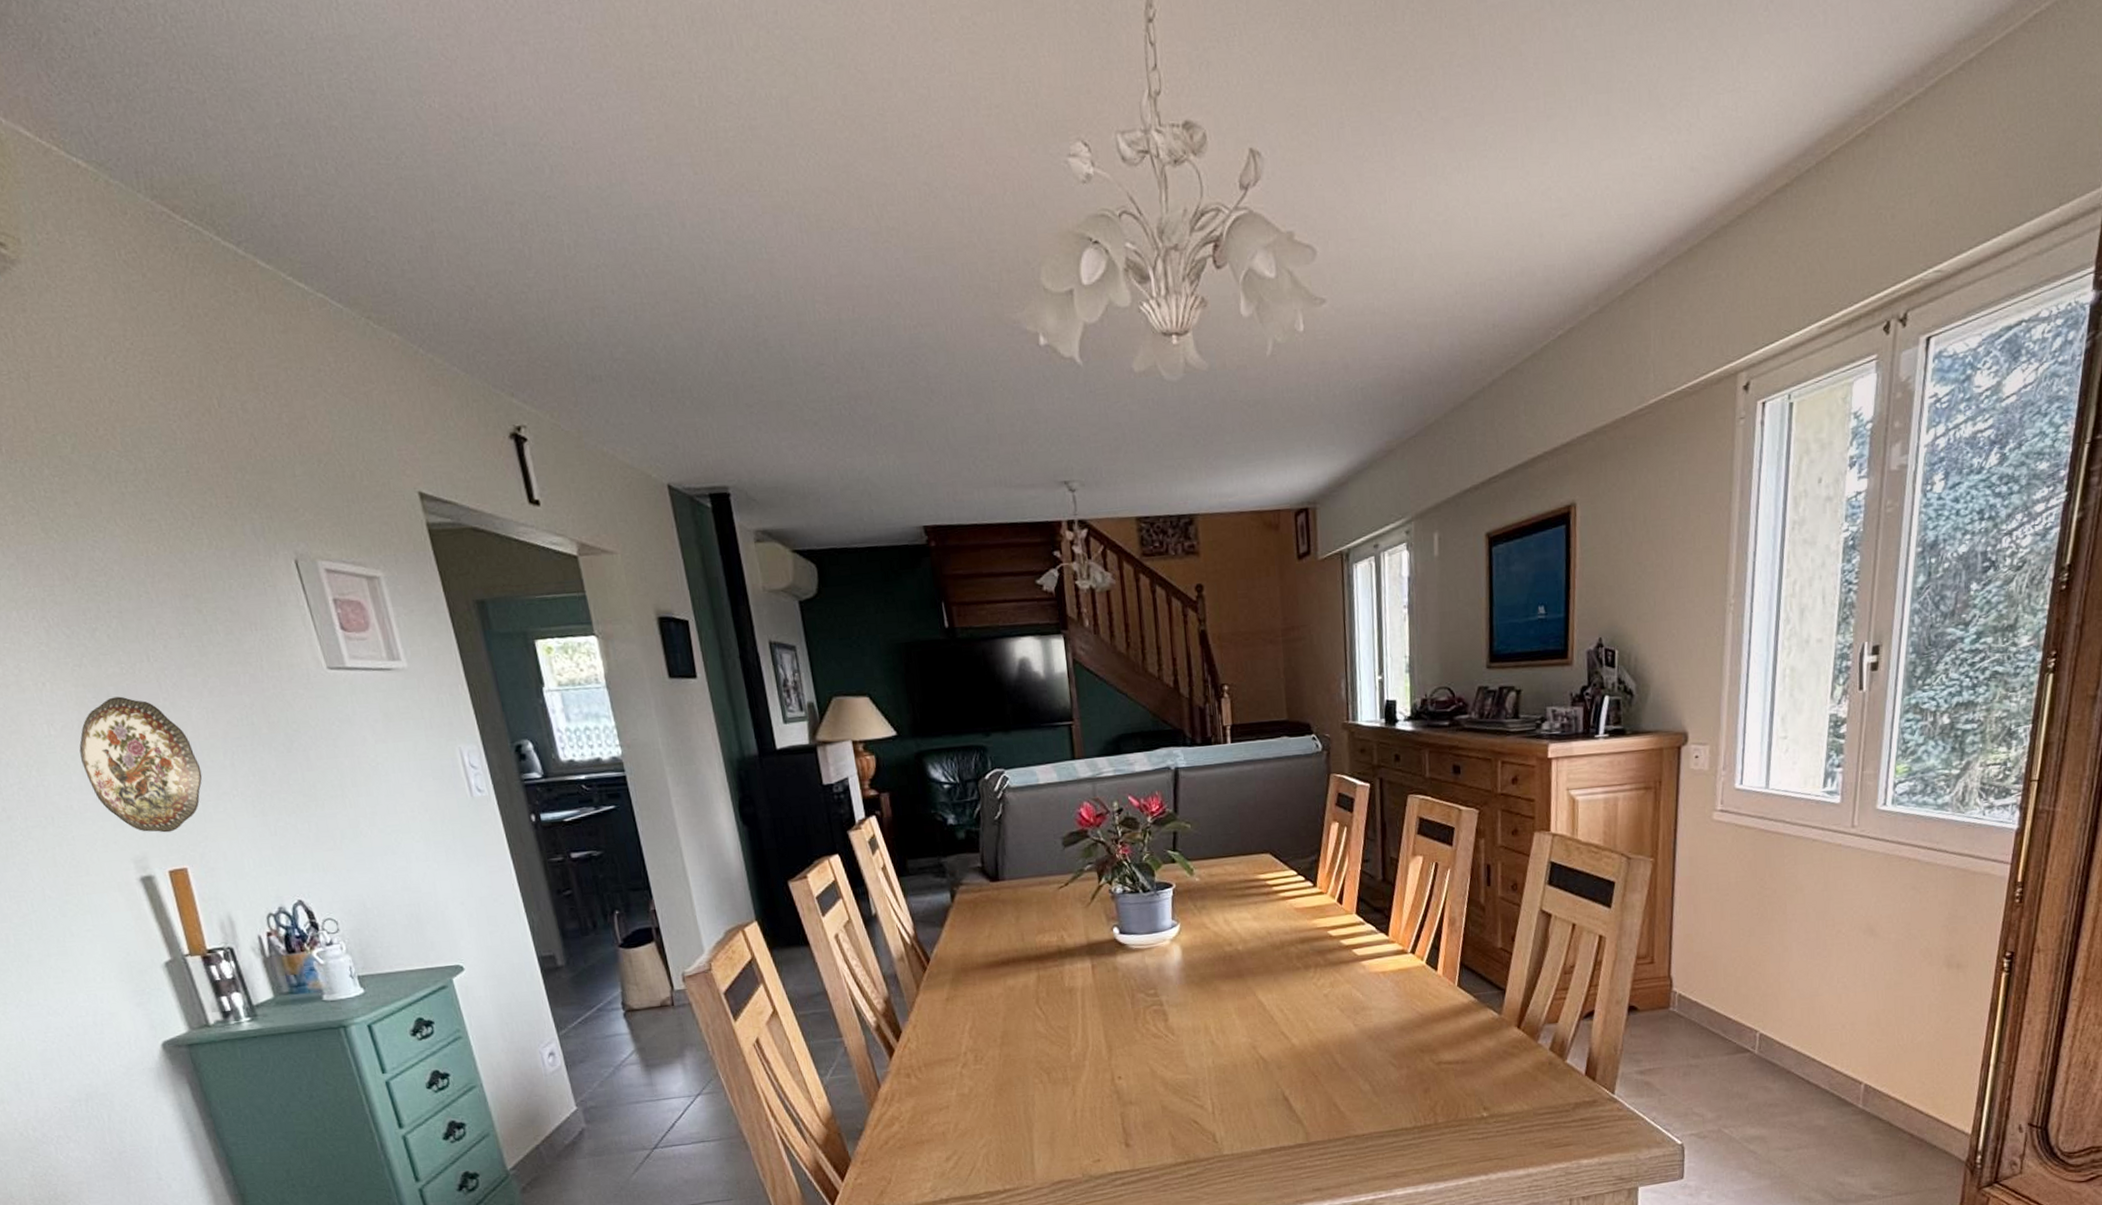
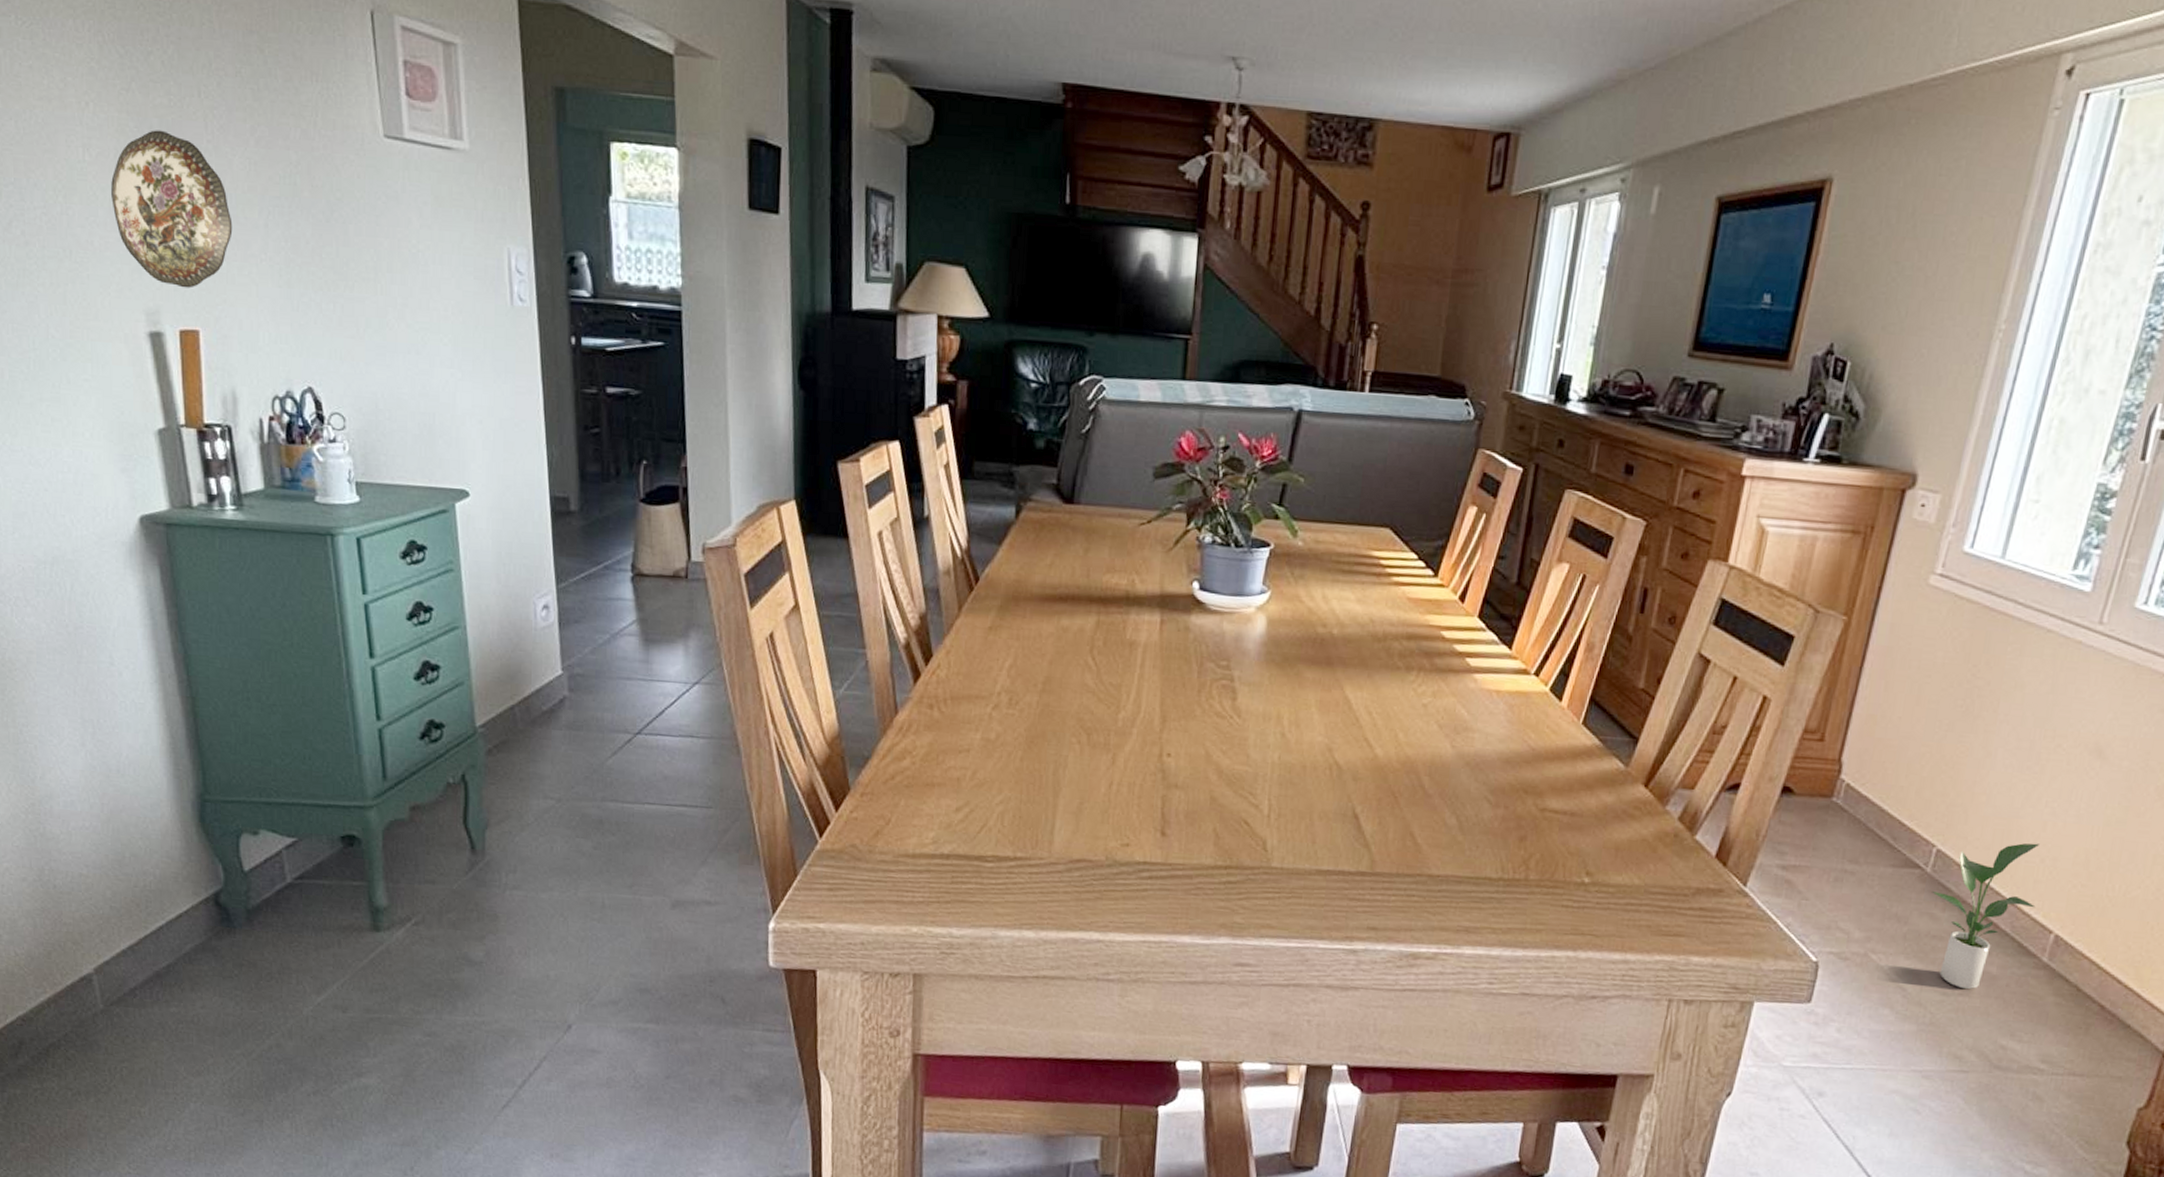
potted plant: none [1762,1013,1845,1143] -> present [1932,843,2041,990]

